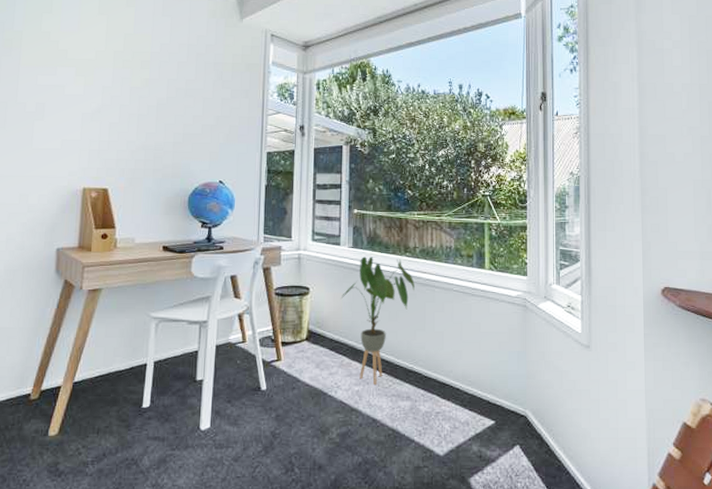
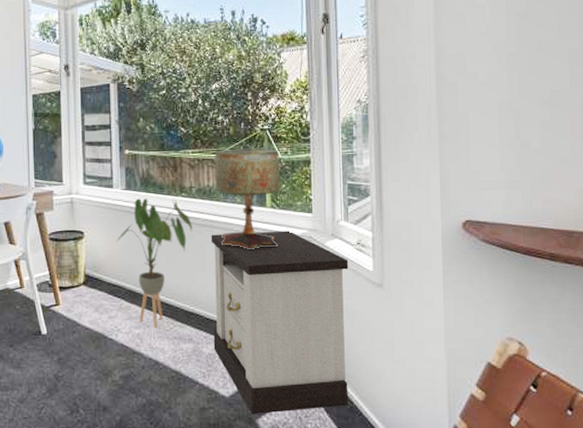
nightstand: none [430,292,559,474] -> present [210,231,349,415]
table lamp: none [438,213,499,310] -> present [214,149,281,251]

